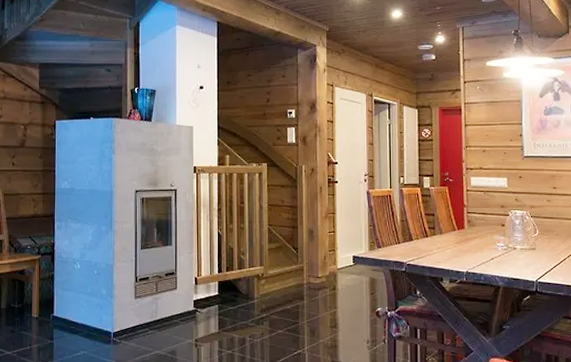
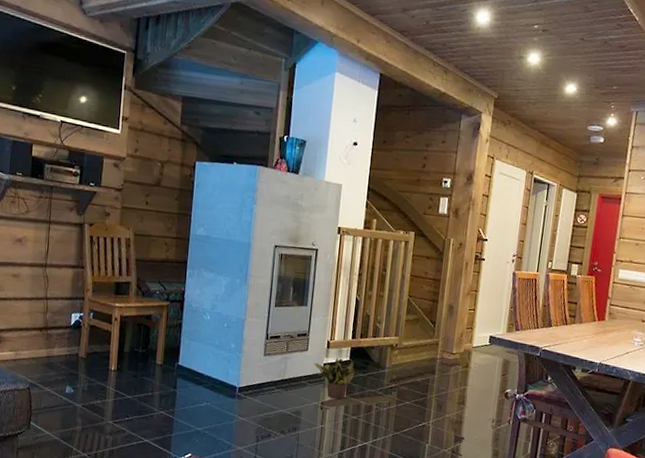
potted plant: none [184,293,225,335] -> present [313,357,356,400]

